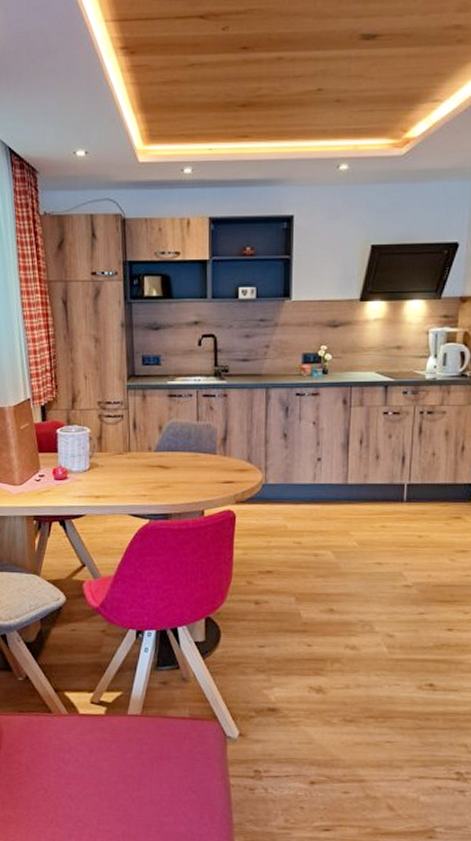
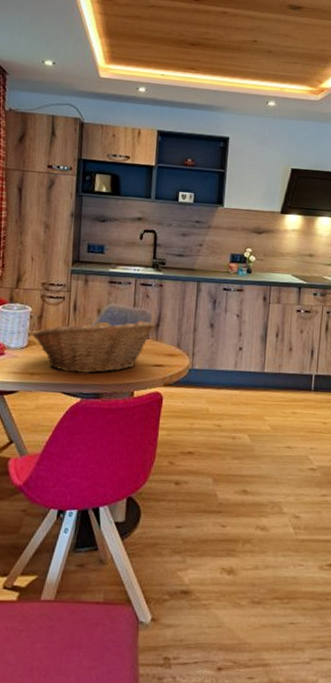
fruit basket: none [93,435,222,494] -> present [32,318,156,374]

